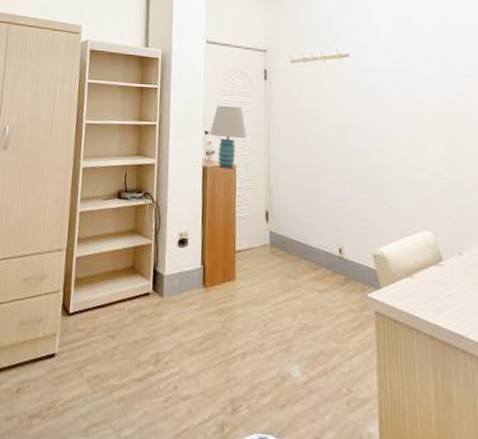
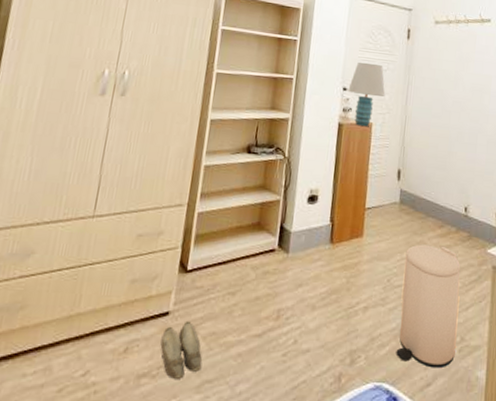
slippers: none [49,363,88,421] -> present [160,320,202,379]
pedal bin: none [279,288,343,421] -> present [396,244,461,367]

